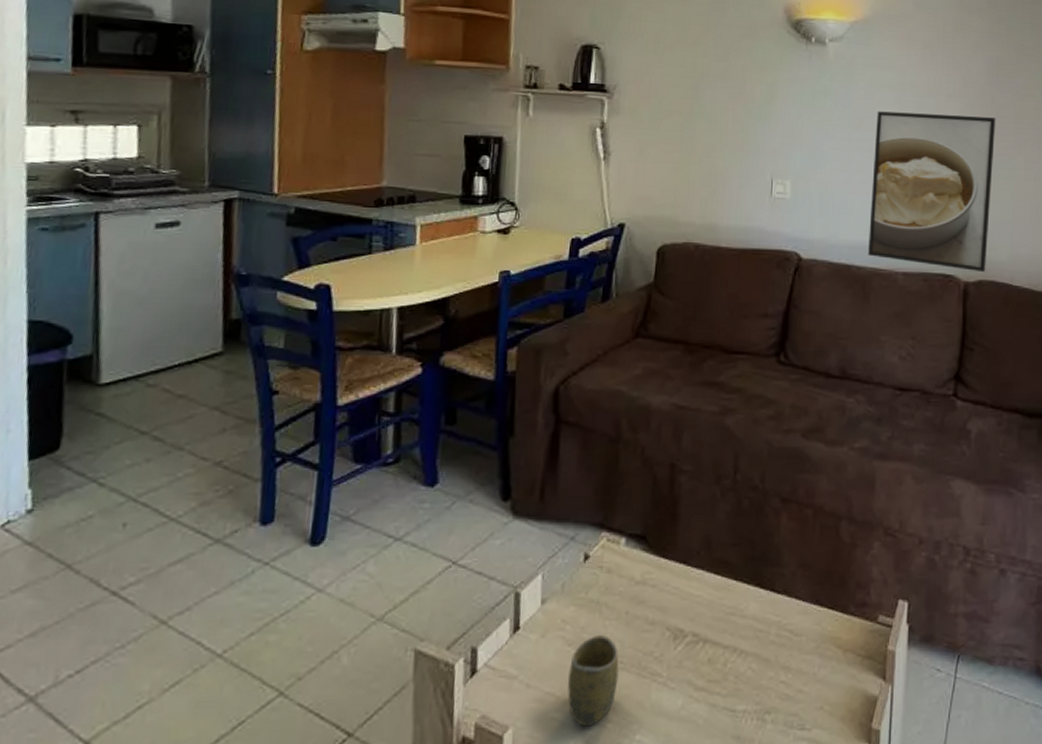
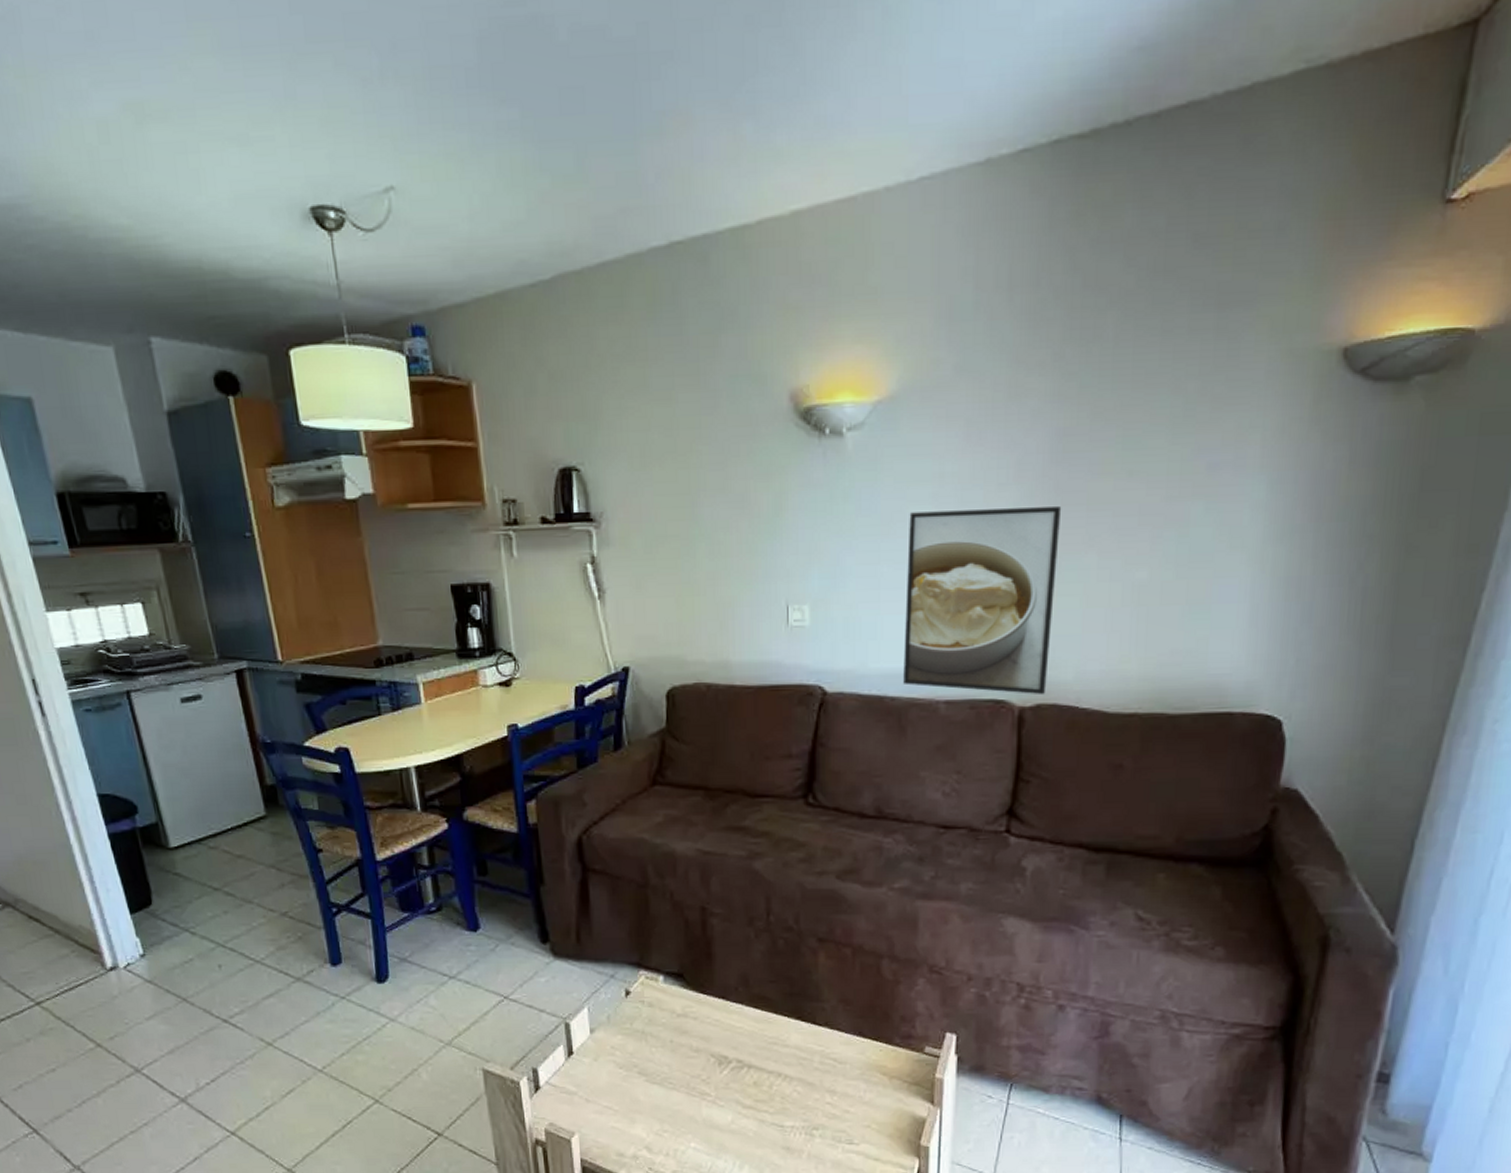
cup: present [568,635,619,727] -> none [623,1060,670,1135]

